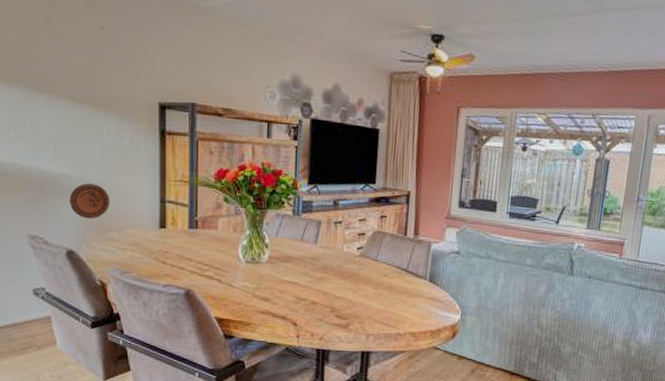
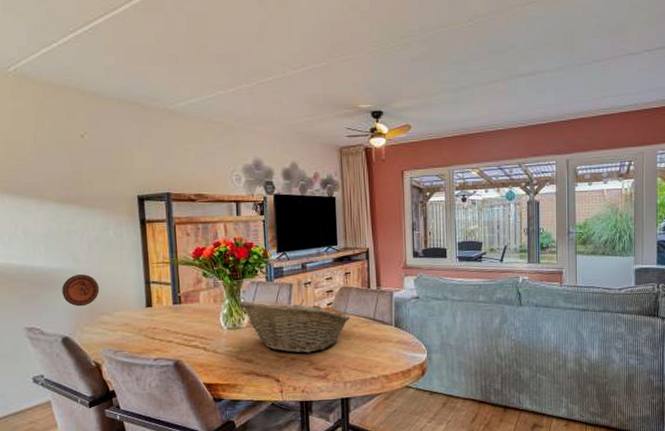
fruit basket: none [260,234,381,299] -> present [238,299,350,353]

